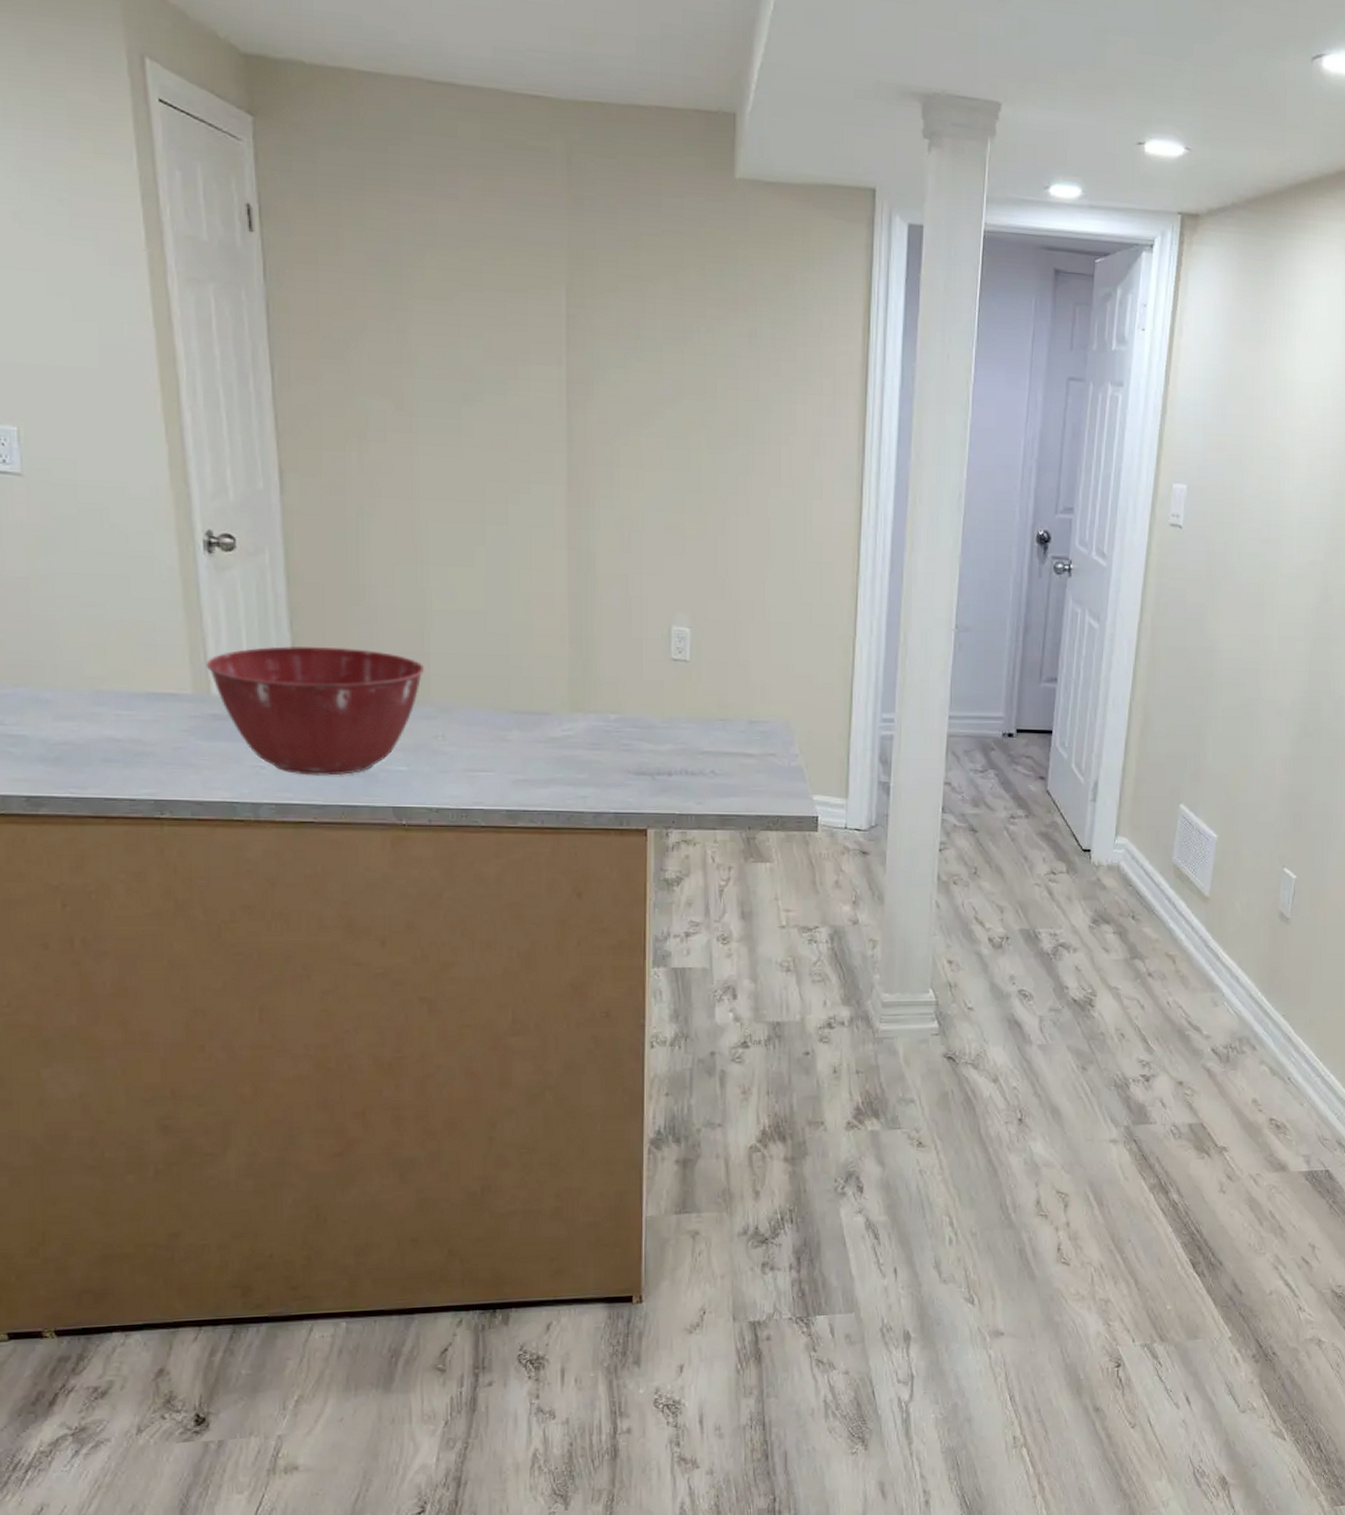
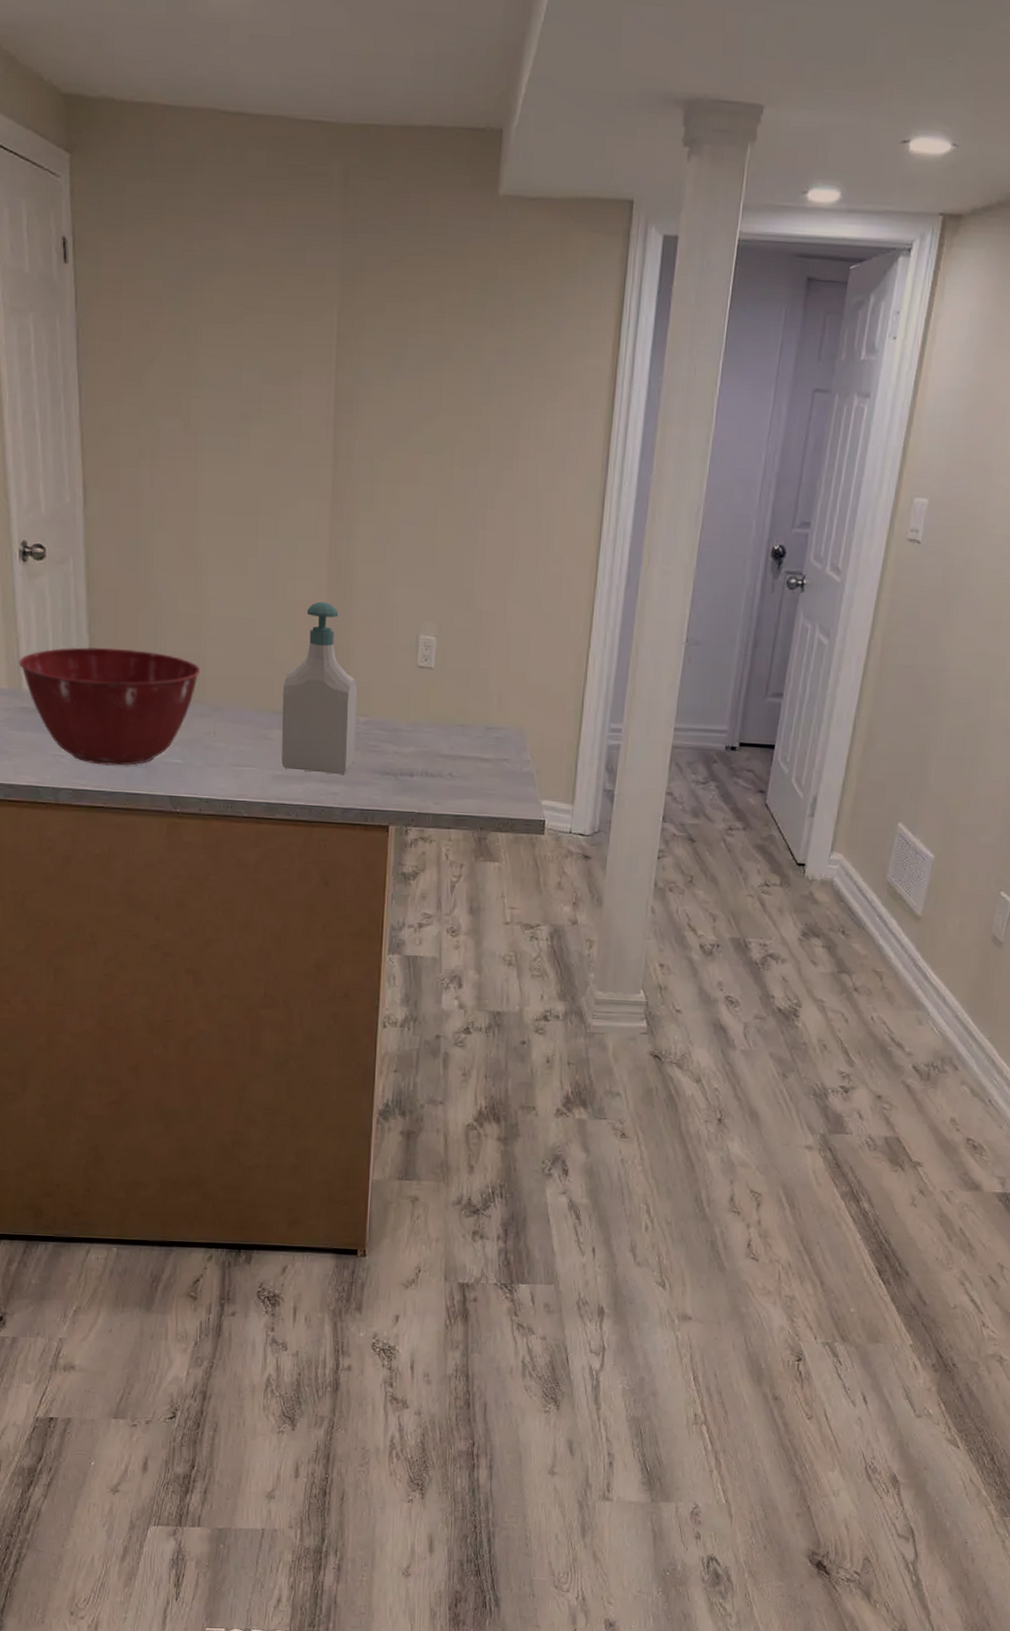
soap bottle: none [520,592,605,777] -> present [282,601,357,775]

